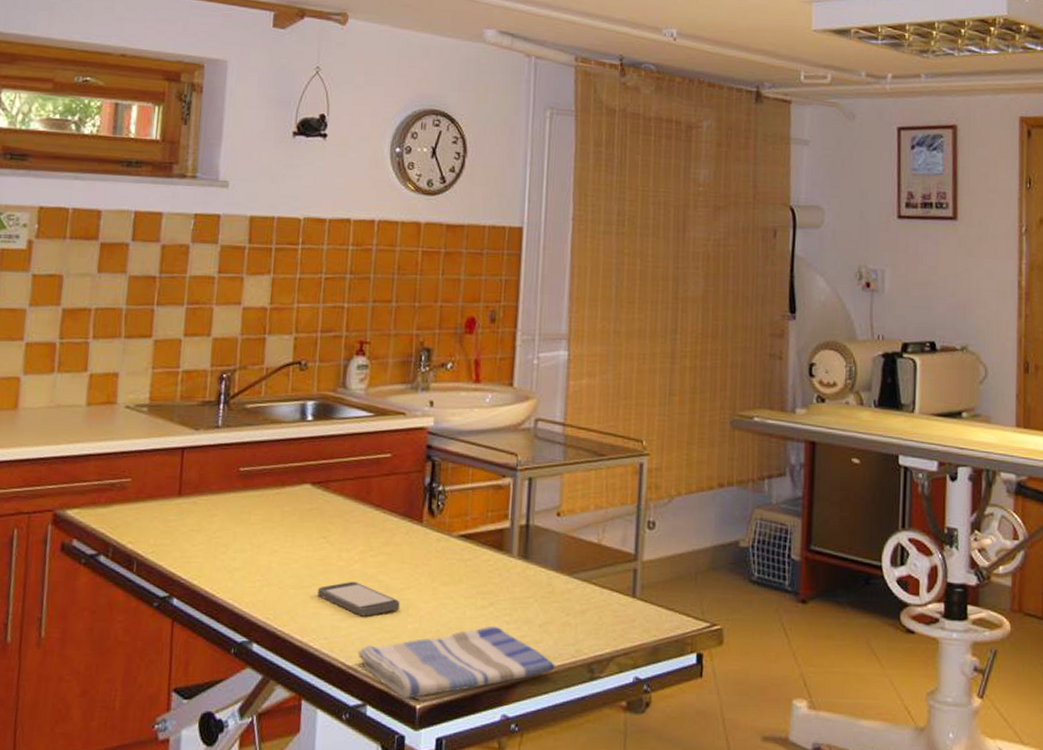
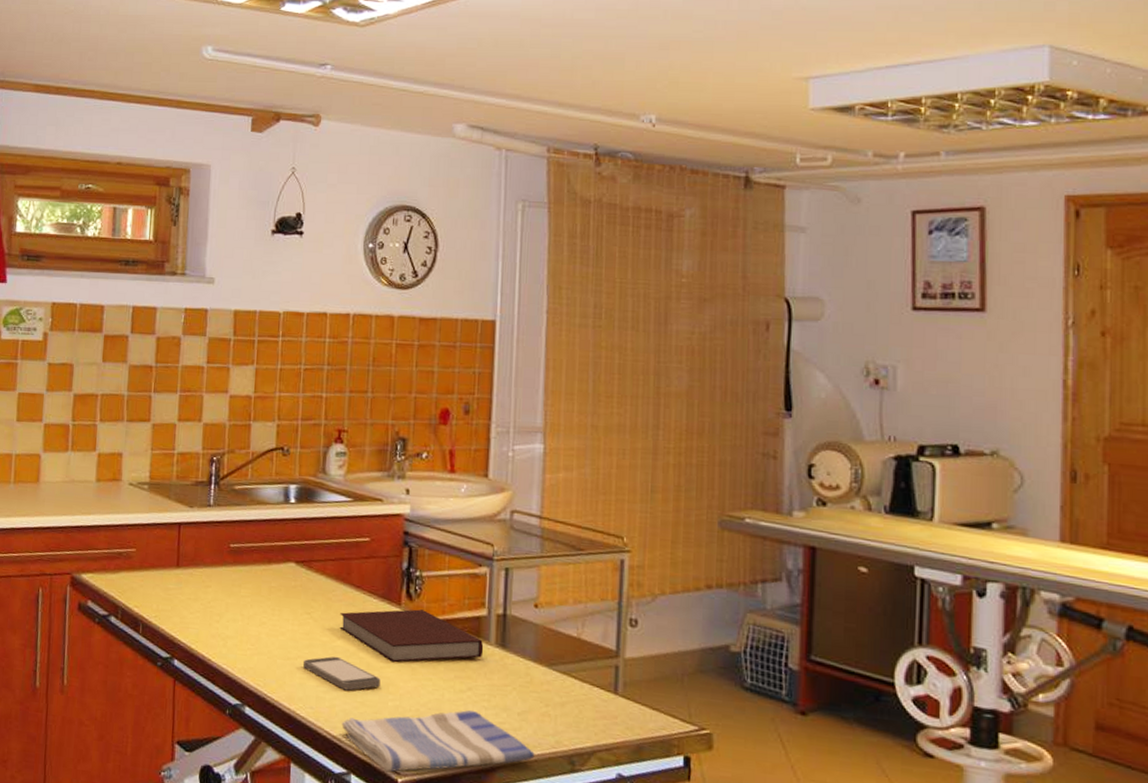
notebook: none [357,525,506,583] -> present [339,609,484,663]

